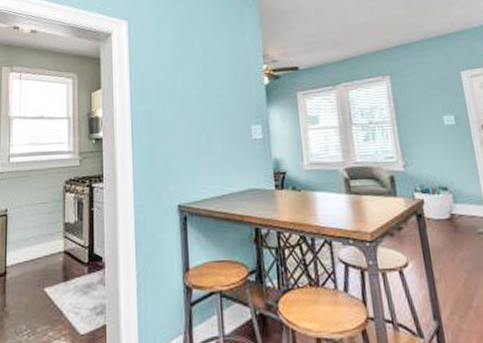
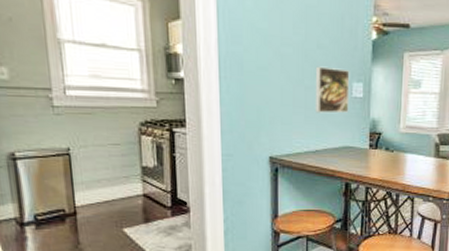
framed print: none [215,114,251,158] -> present [315,66,350,113]

